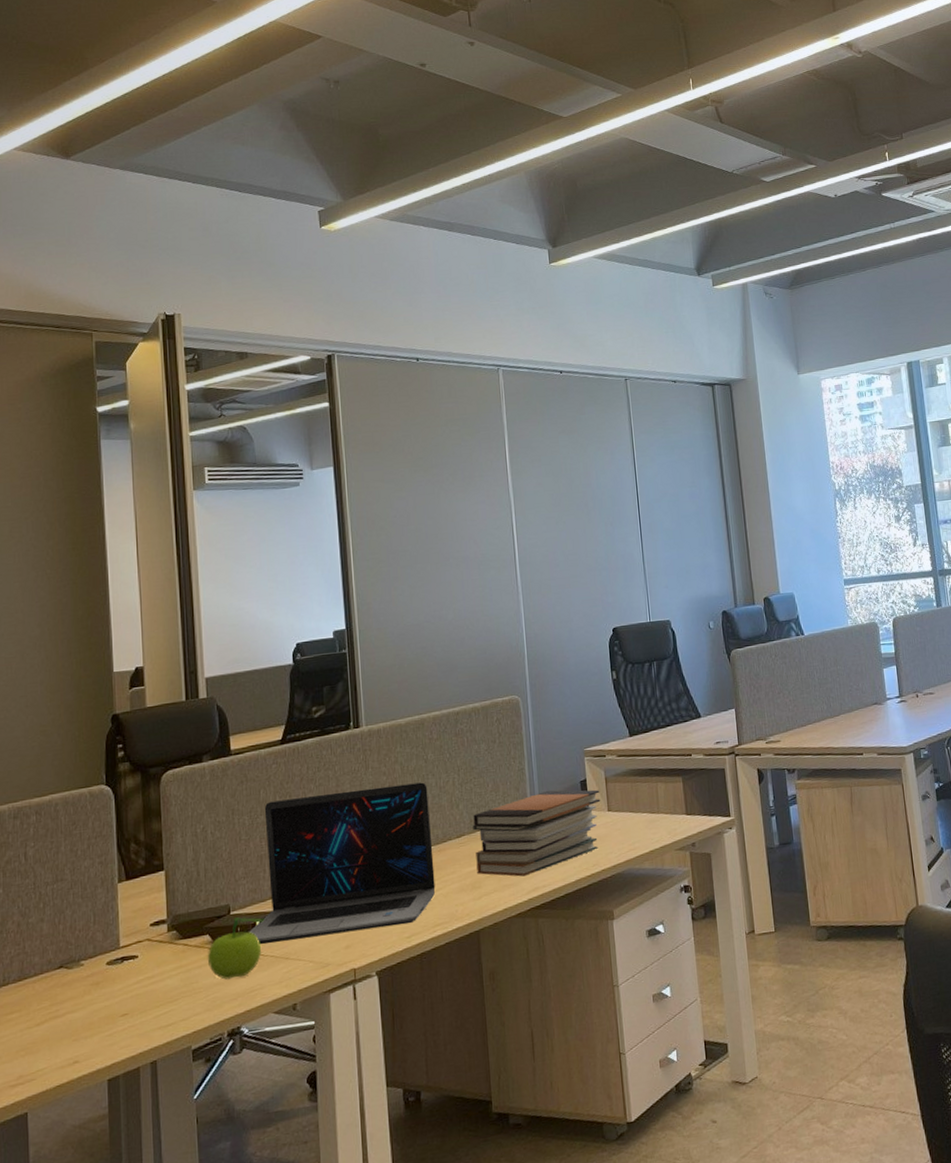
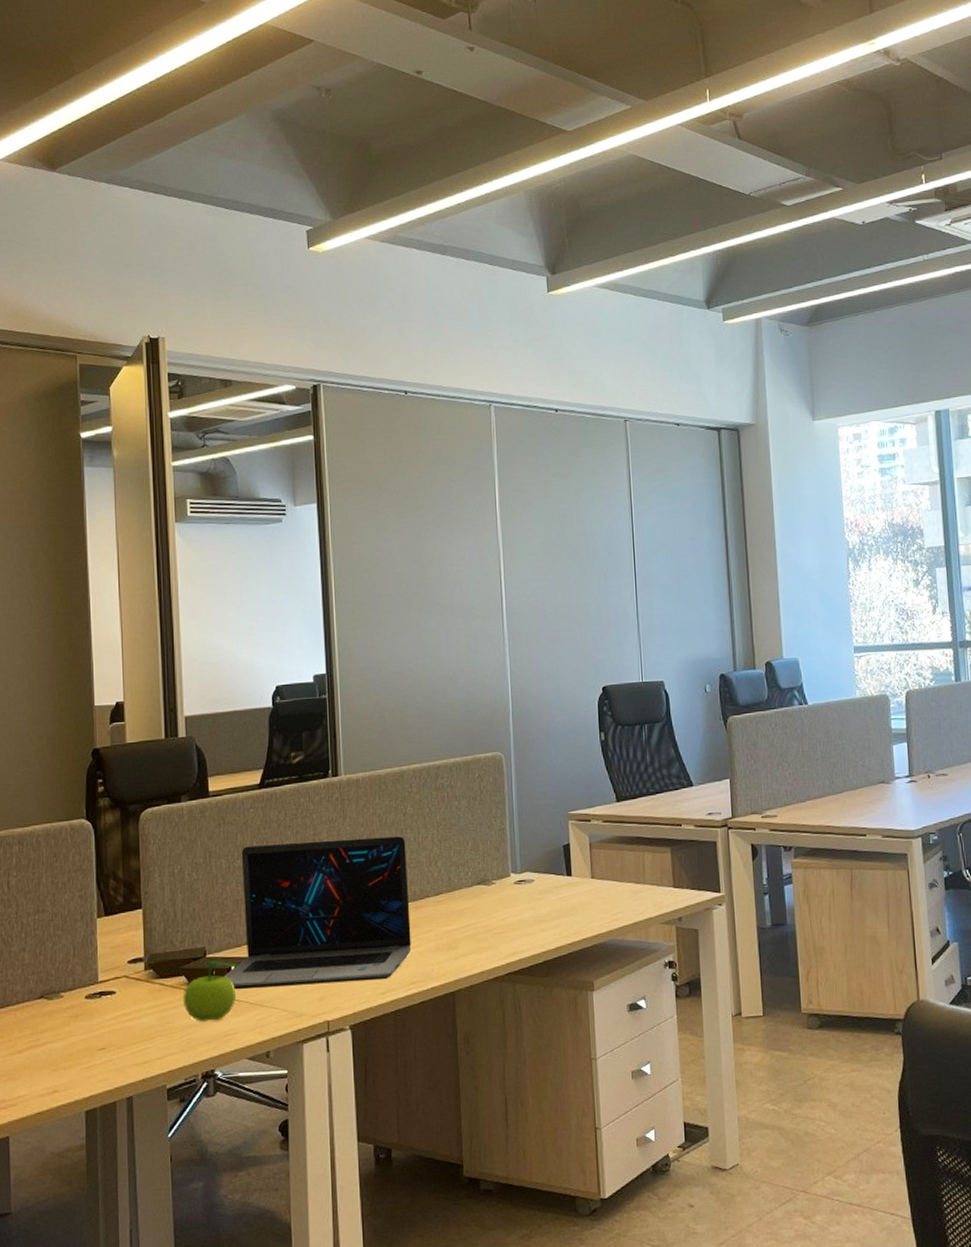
book stack: present [472,789,601,877] -> none [451,853,584,940]

